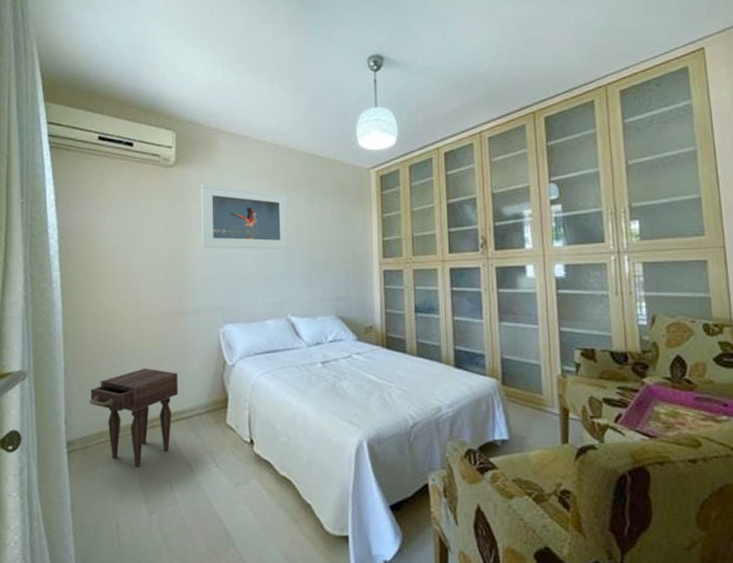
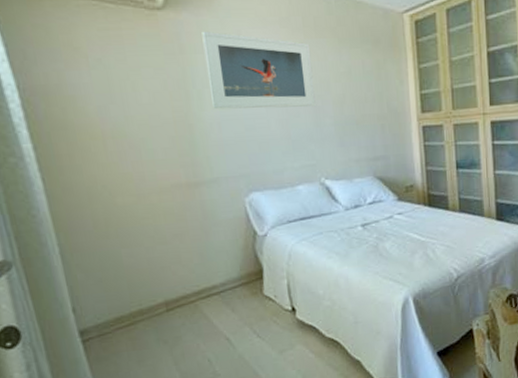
nightstand: present [89,368,178,467] -> none [98,245,205,347]

